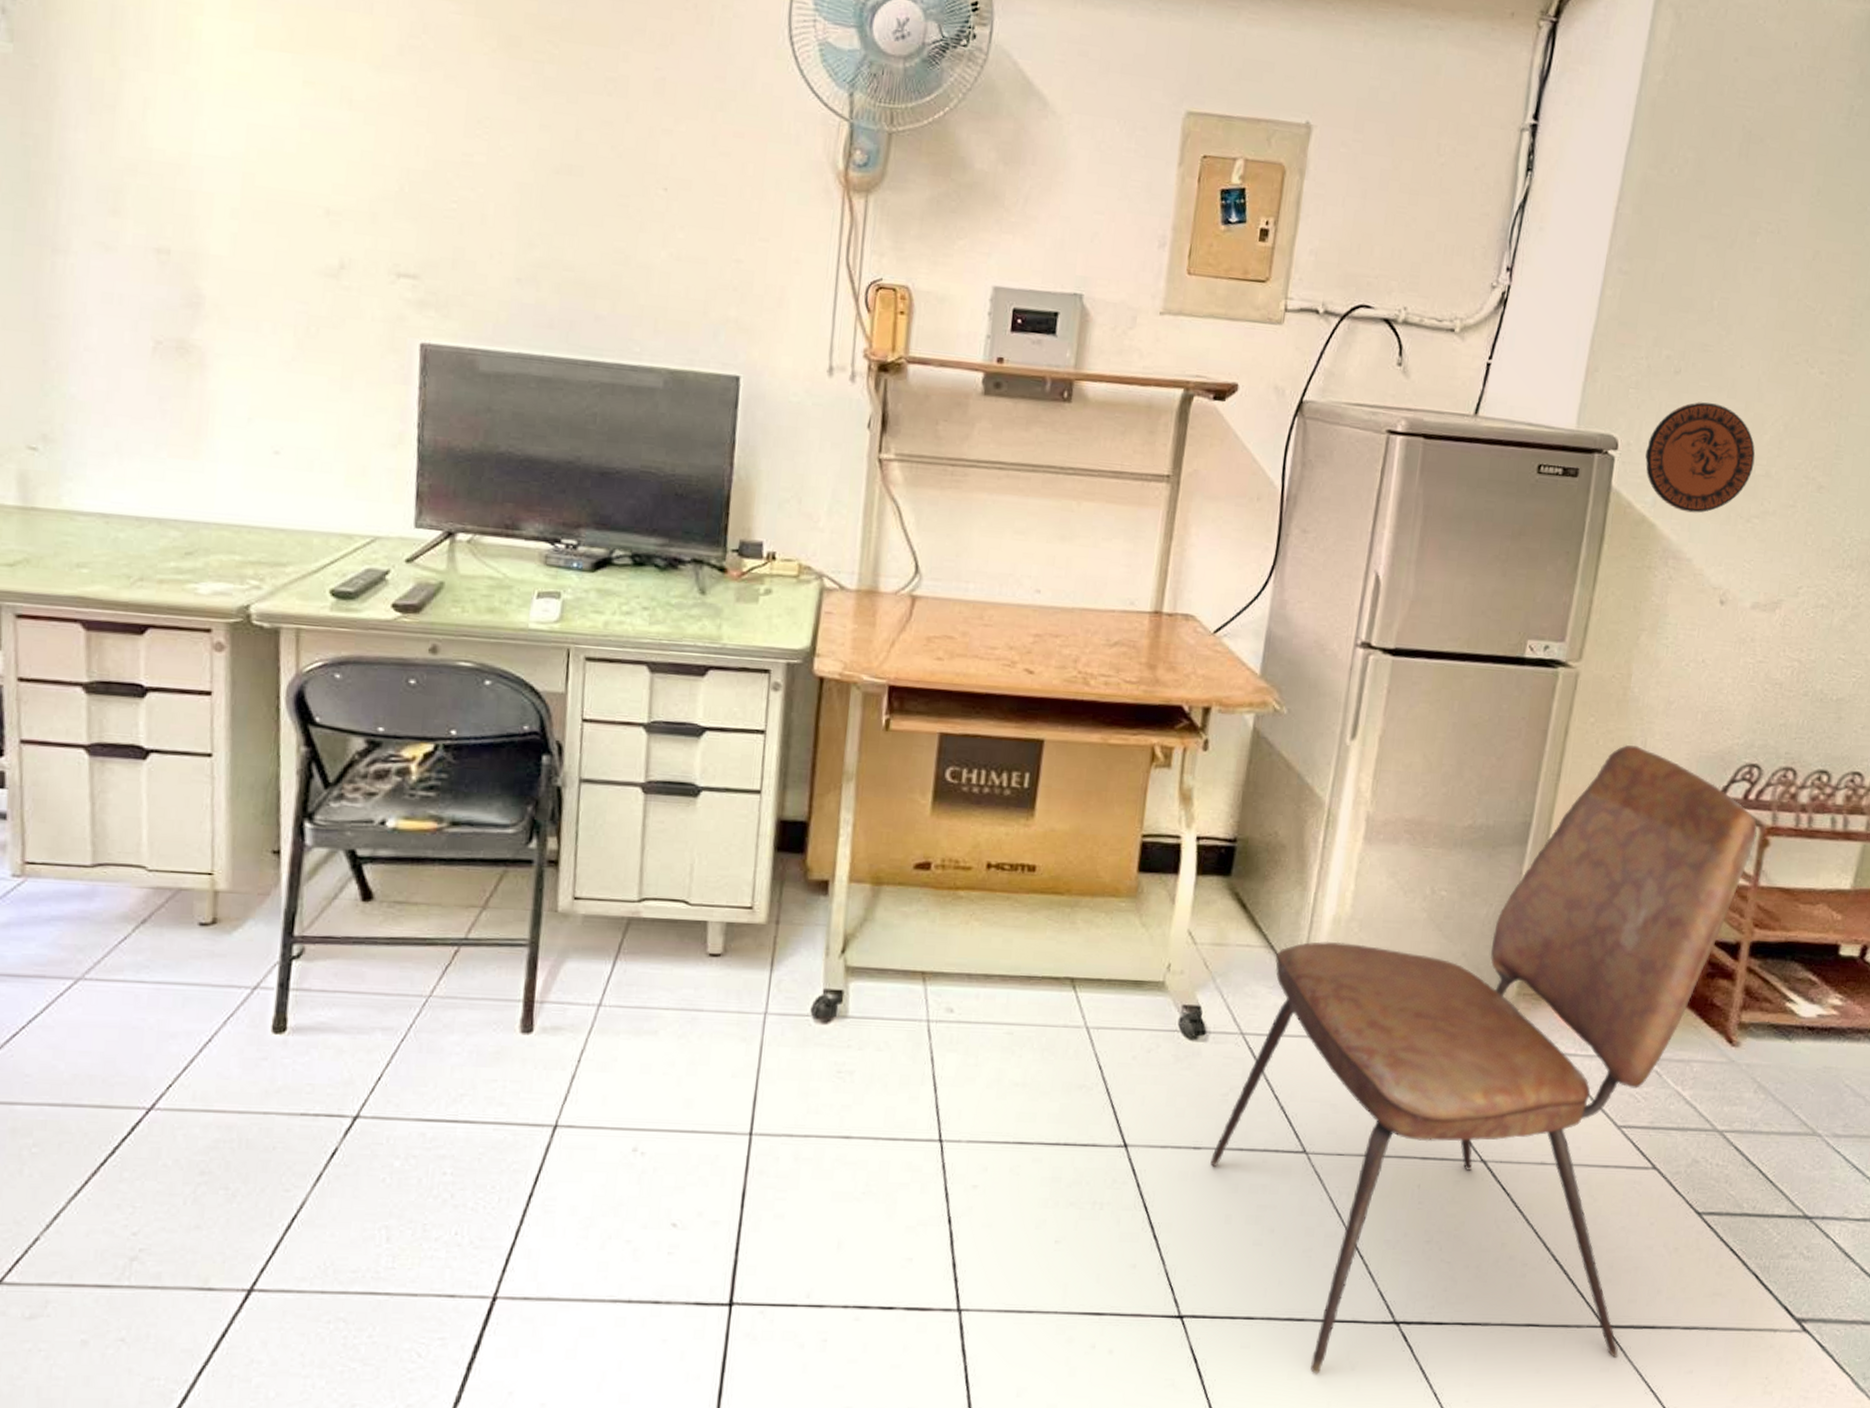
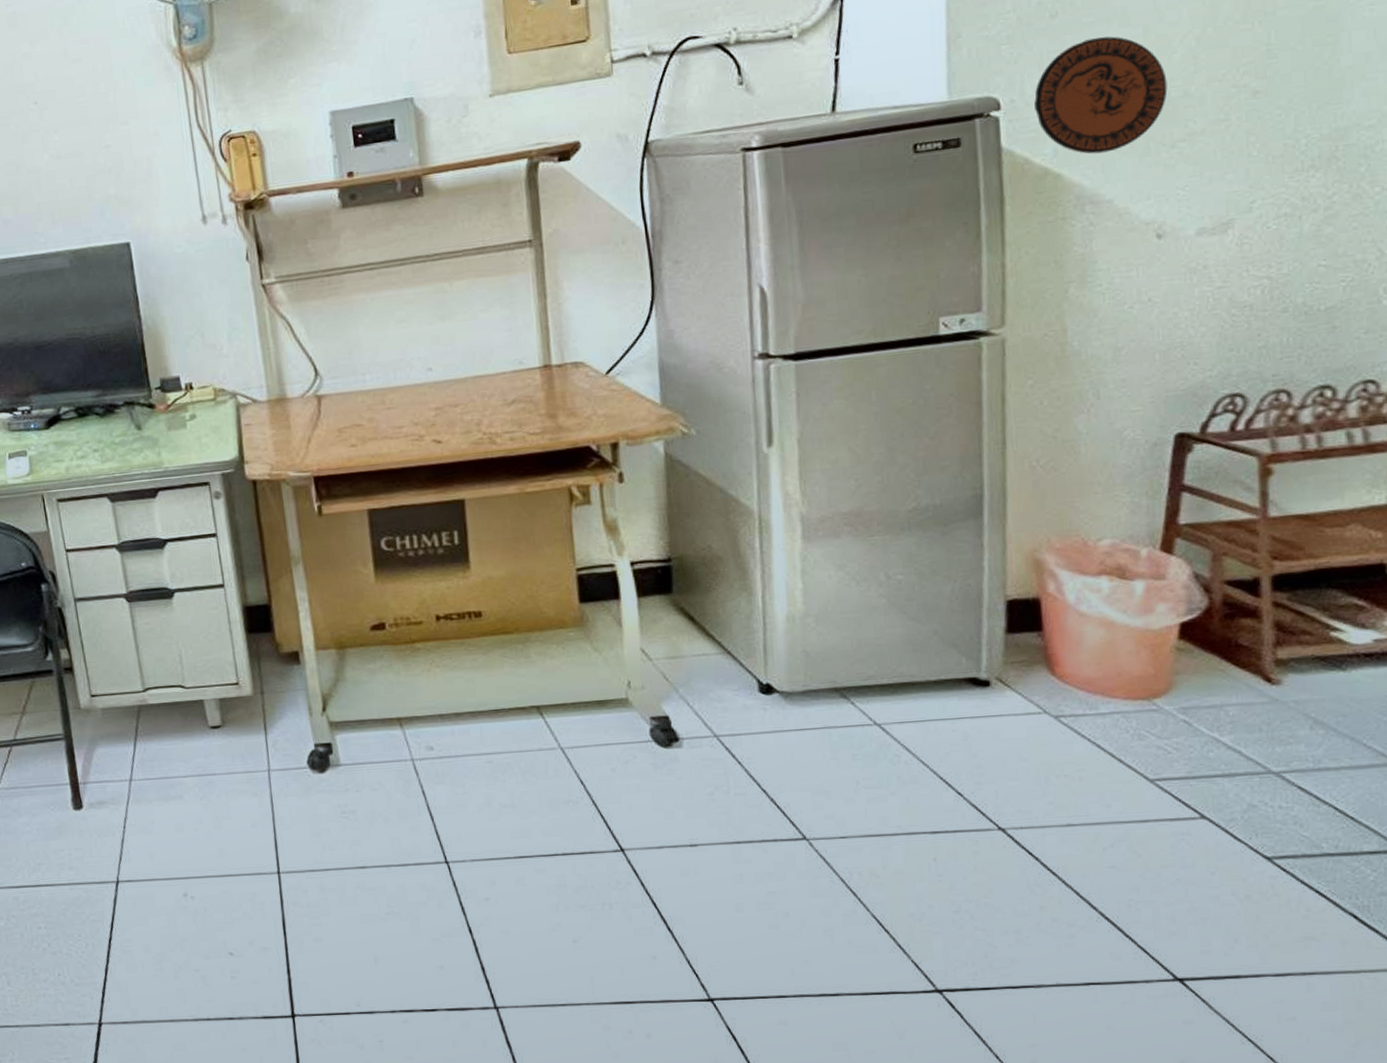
dining chair: present [1210,744,1757,1374] -> none [709,399,1255,1045]

